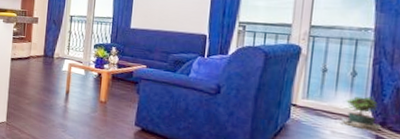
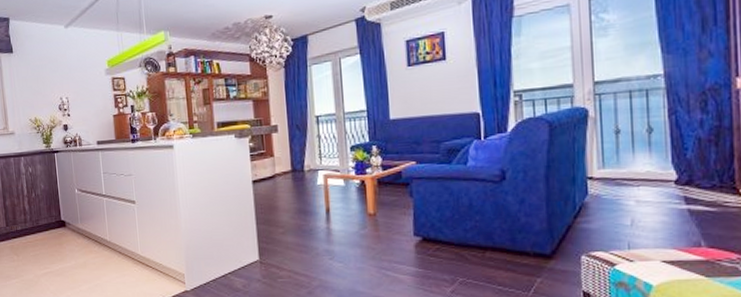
potted plant: present [341,96,382,131] -> none [645,153,690,192]

